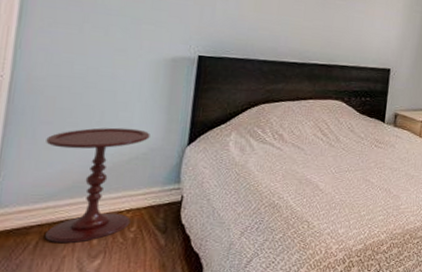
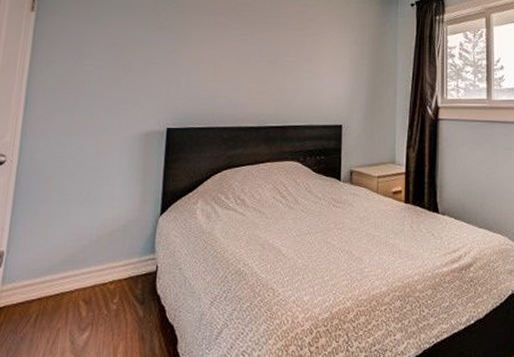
side table: present [45,127,150,244] -> none [44,202,128,317]

